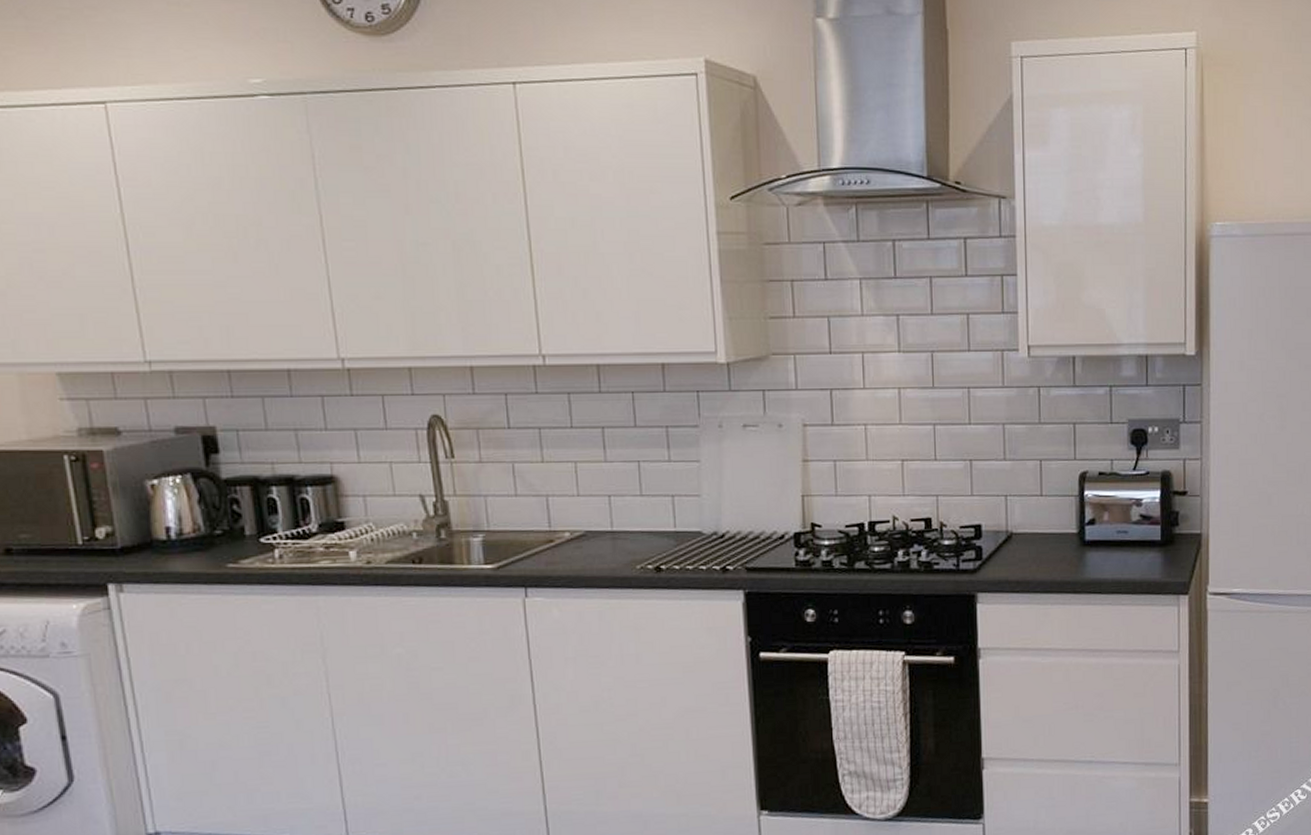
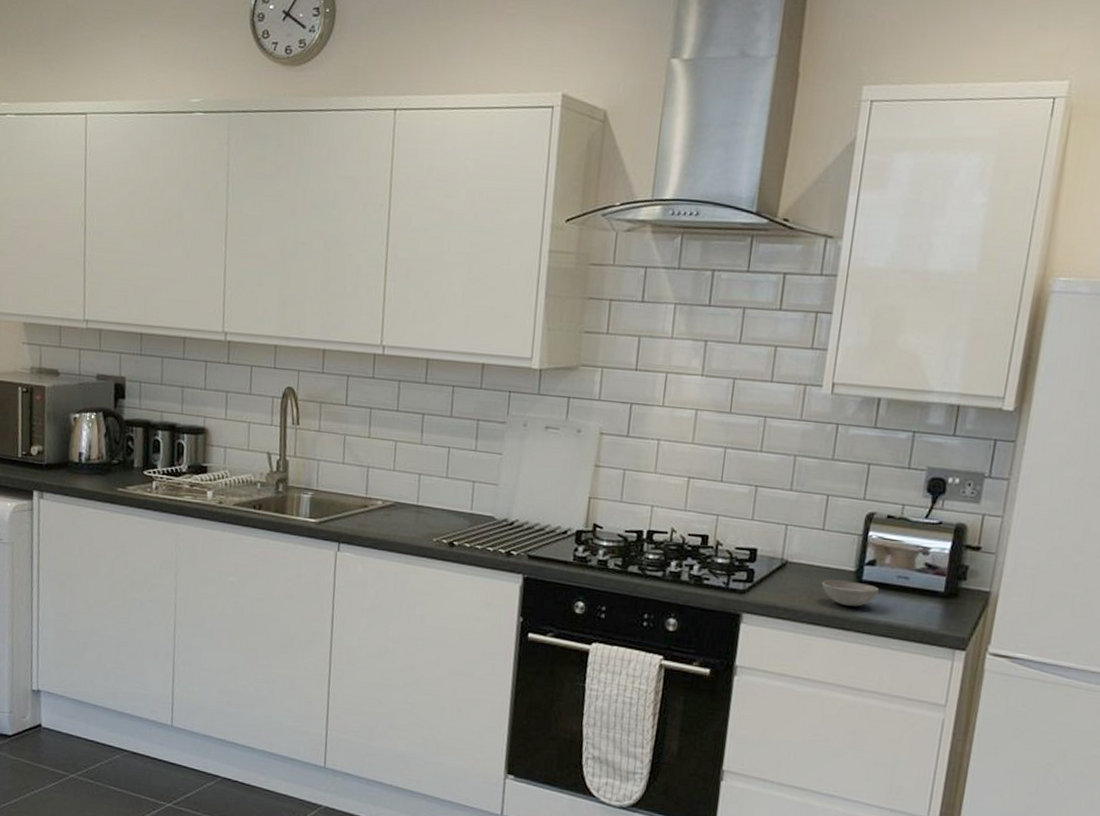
bowl: none [1048,543,1102,569] -> present [821,580,879,607]

